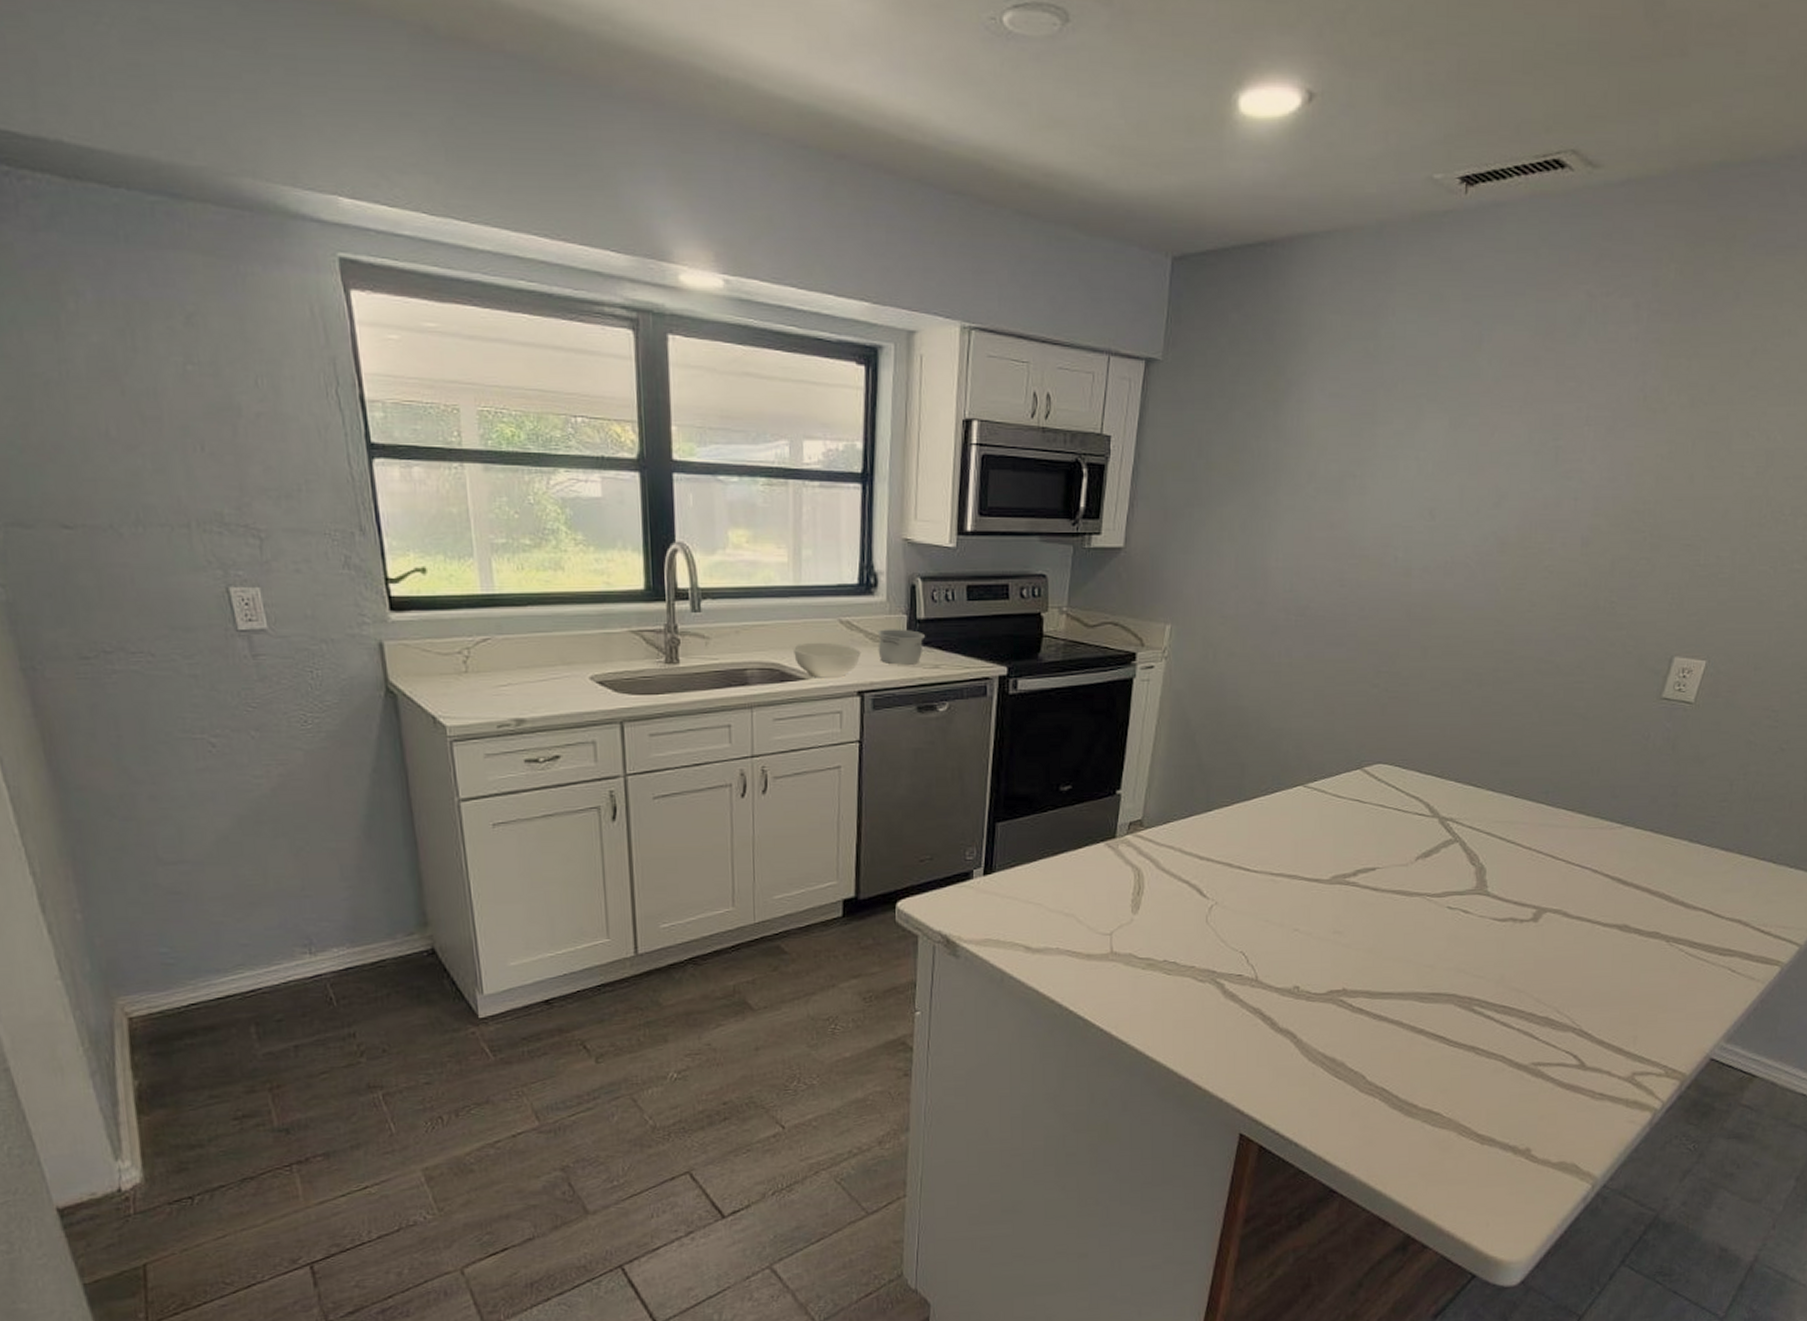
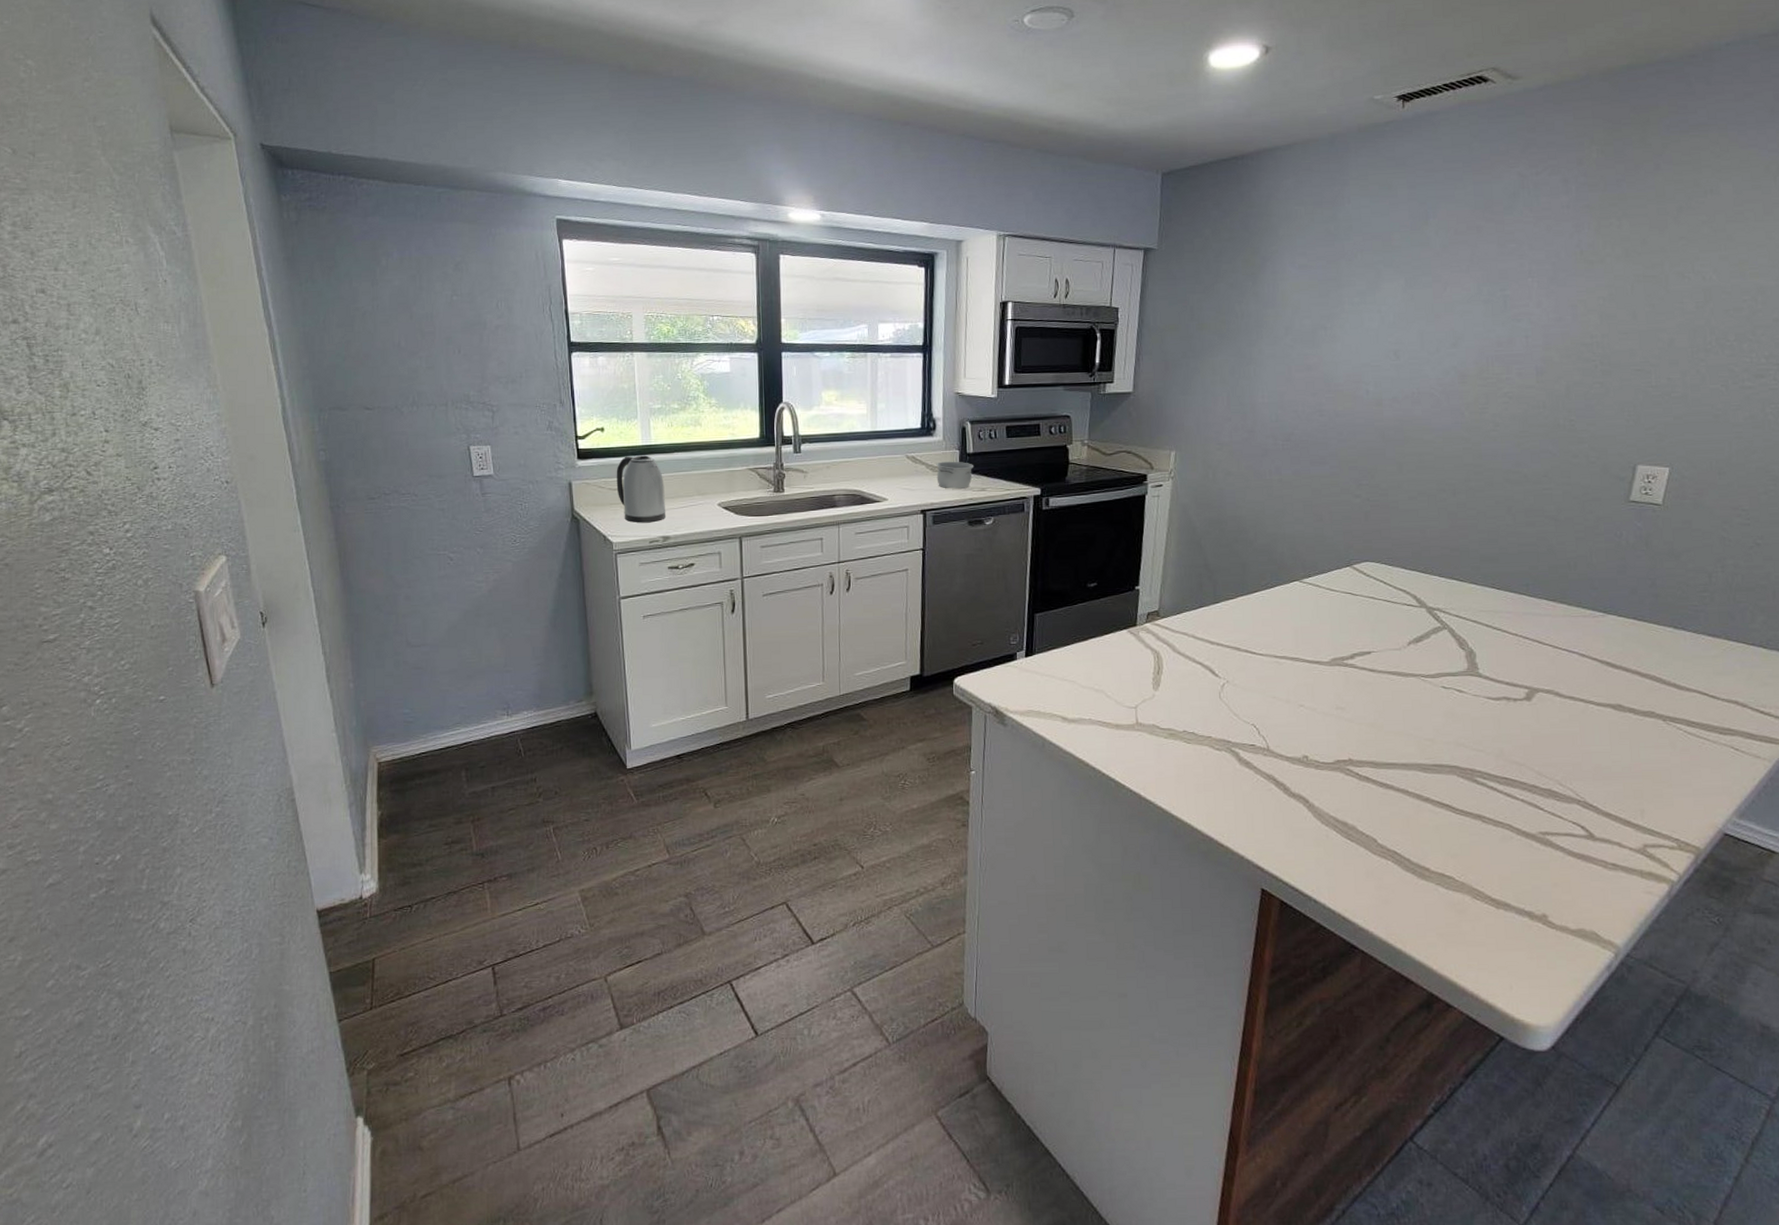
kettle: none [446,608,519,701] -> present [616,455,666,523]
bowl: present [792,642,861,680] -> none [870,473,924,502]

